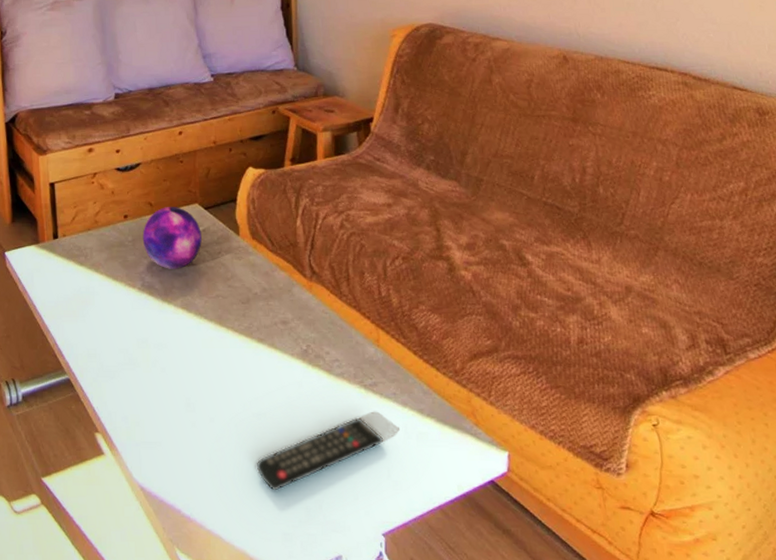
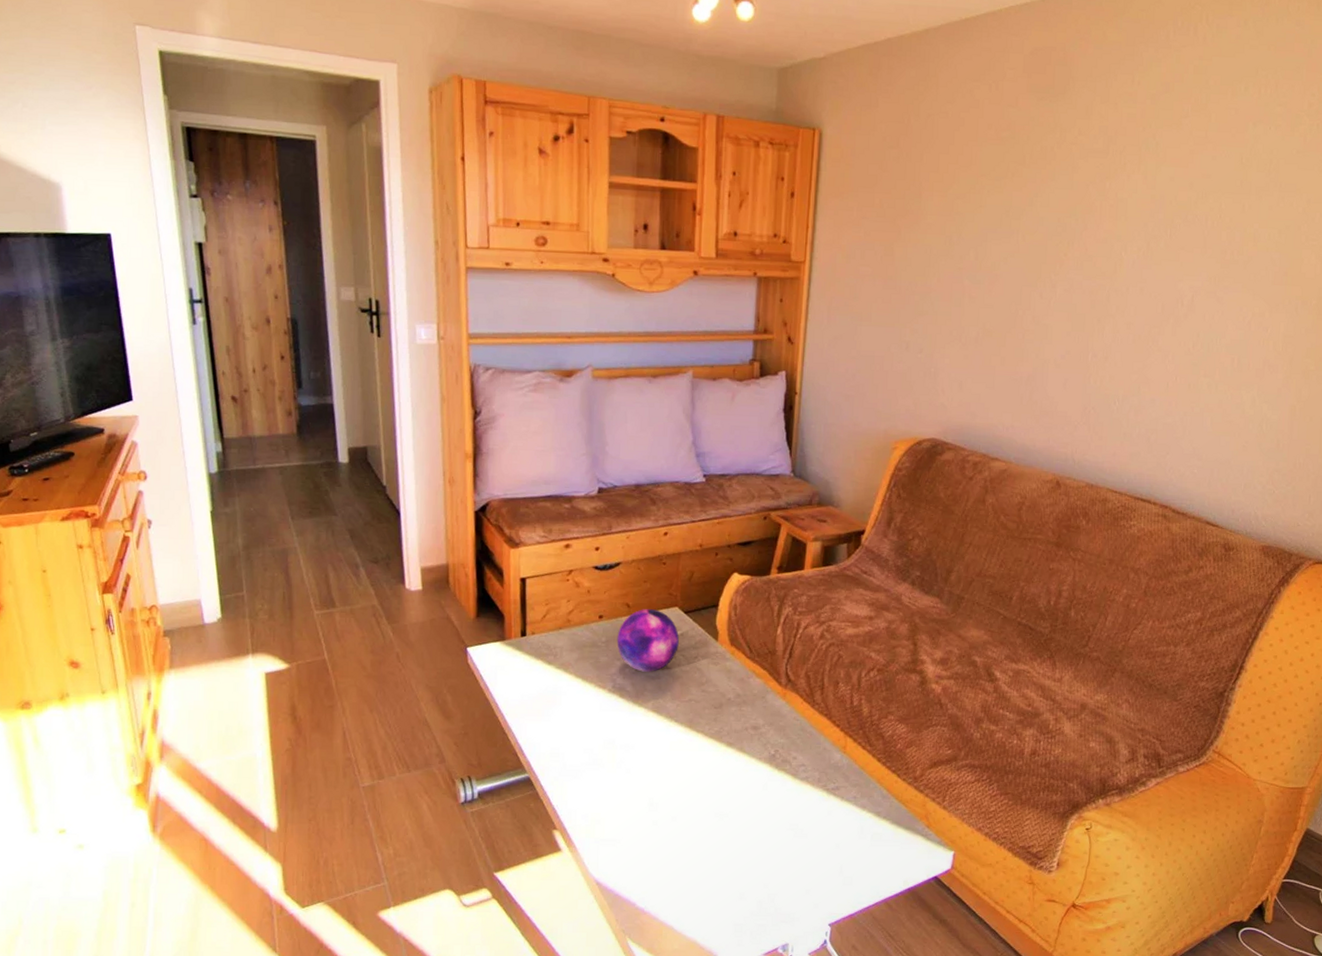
remote control: present [256,417,383,491] -> none [714,818,839,886]

